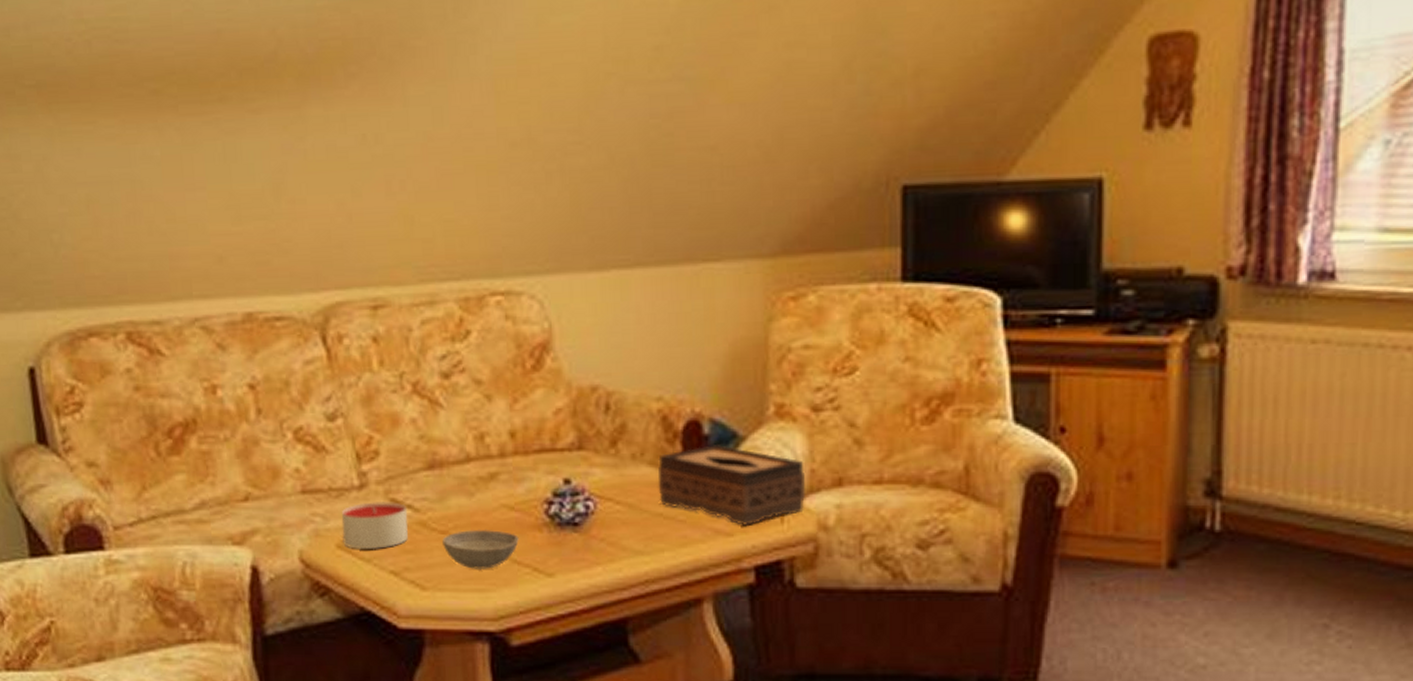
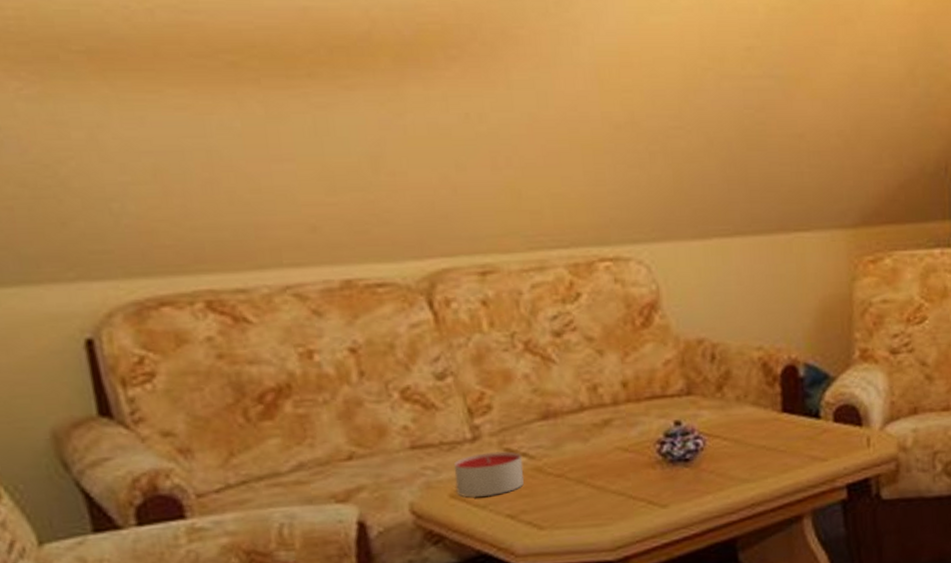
bowl: present [442,529,519,571] -> none [558,470,634,507]
tissue box: present [657,445,807,525] -> none [760,385,888,451]

